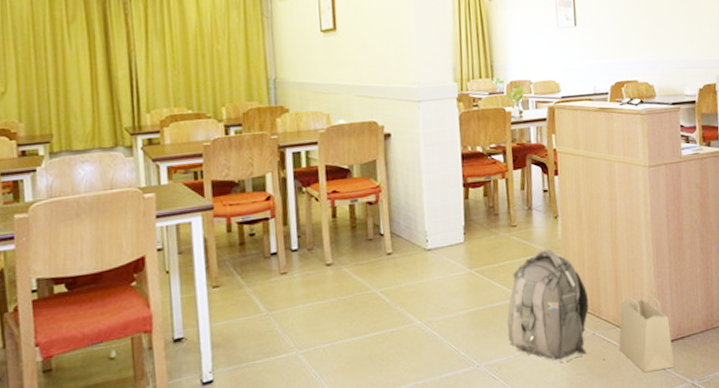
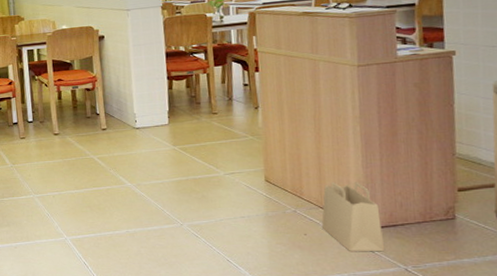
backpack: present [507,248,589,363] -> none [208,134,290,231]

